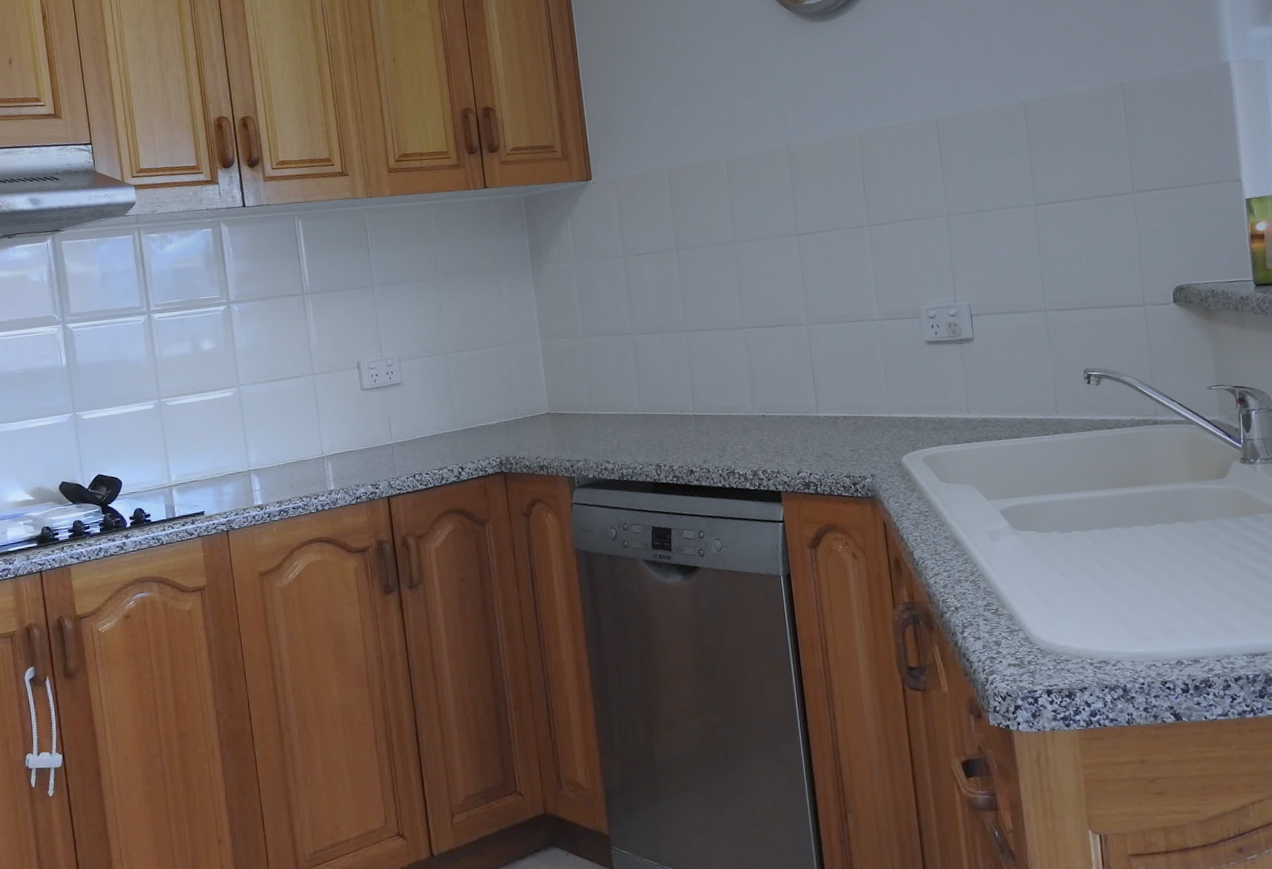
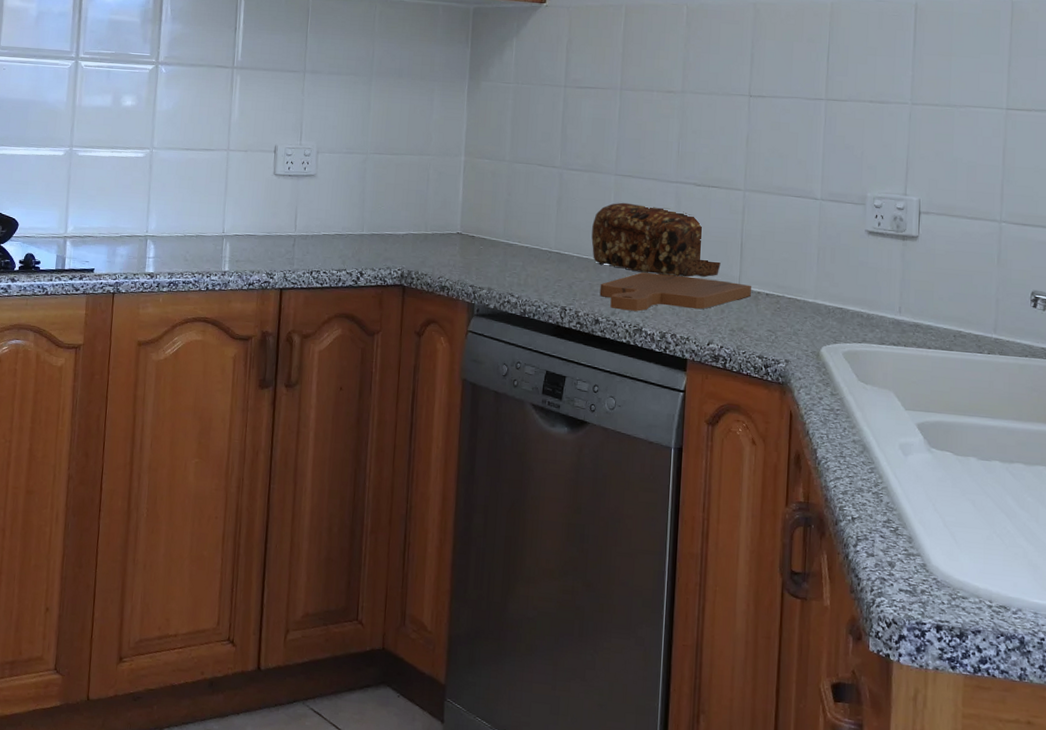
bread loaf: none [671,353,797,419] -> present [591,202,721,278]
cutting board: none [688,411,830,457] -> present [599,272,751,312]

